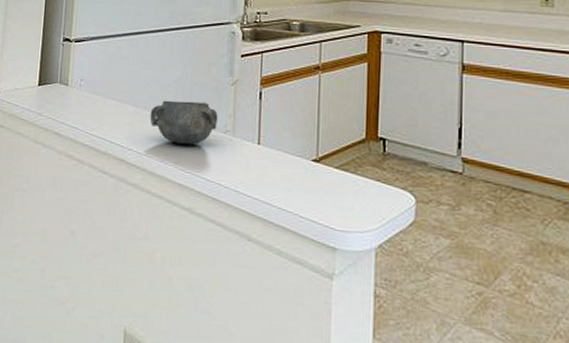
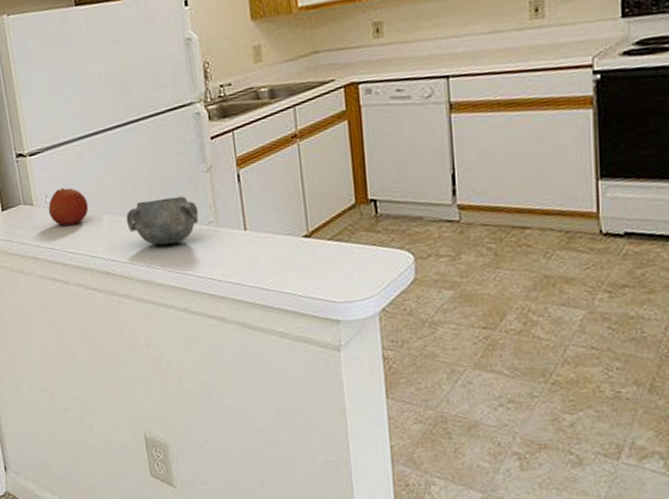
fruit: none [81,74,118,111] -> present [48,187,89,227]

